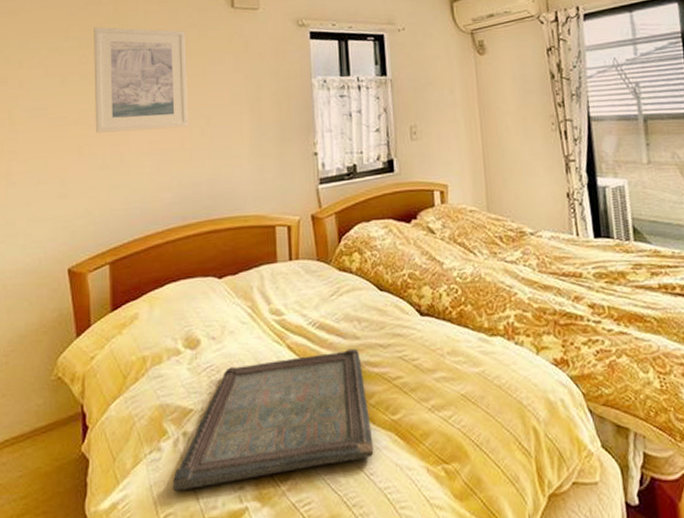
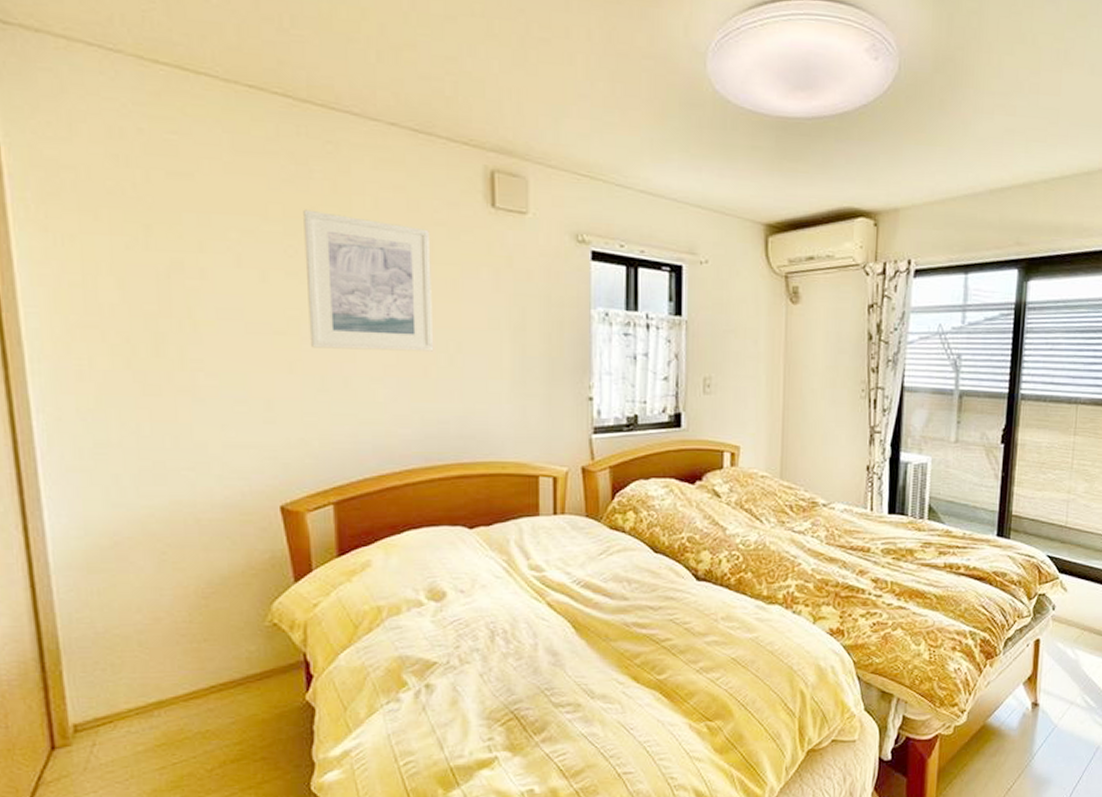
serving tray: present [172,348,374,492] -> none [413,609,636,741]

